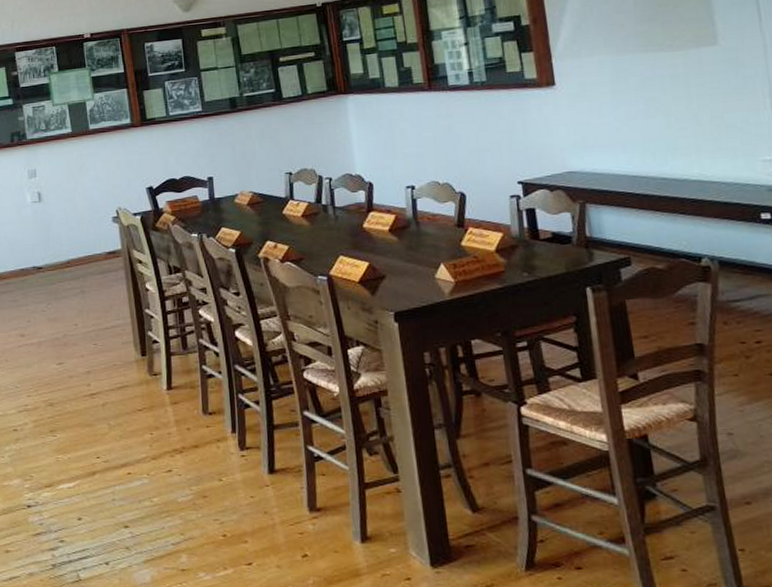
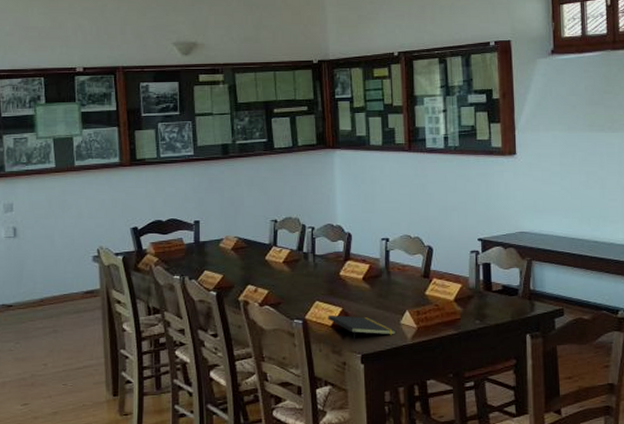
notepad: none [354,270,432,299] -> present [328,315,396,343]

